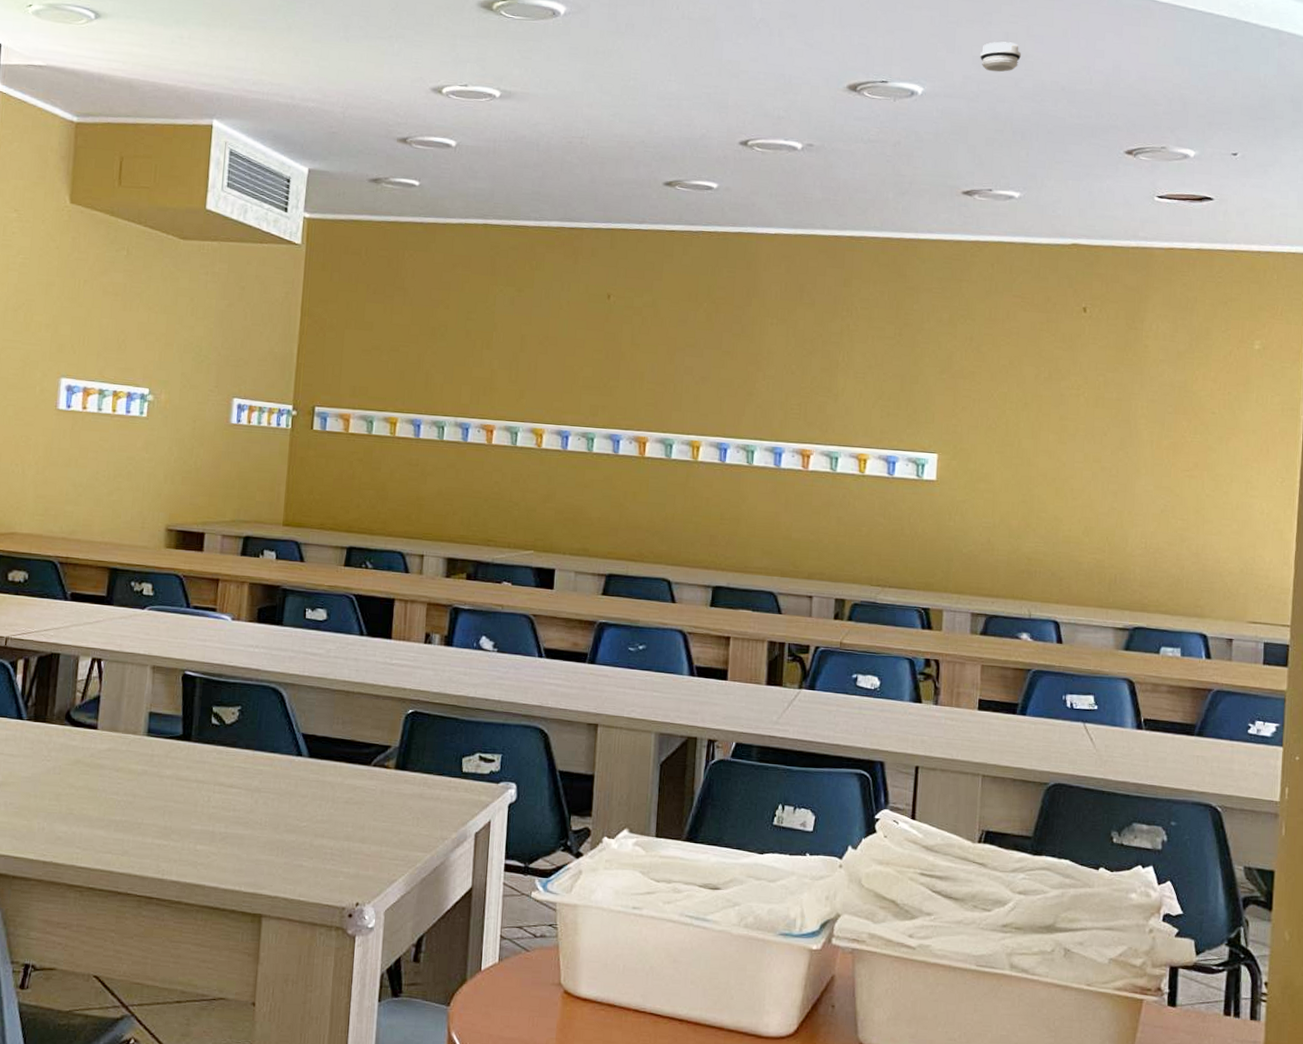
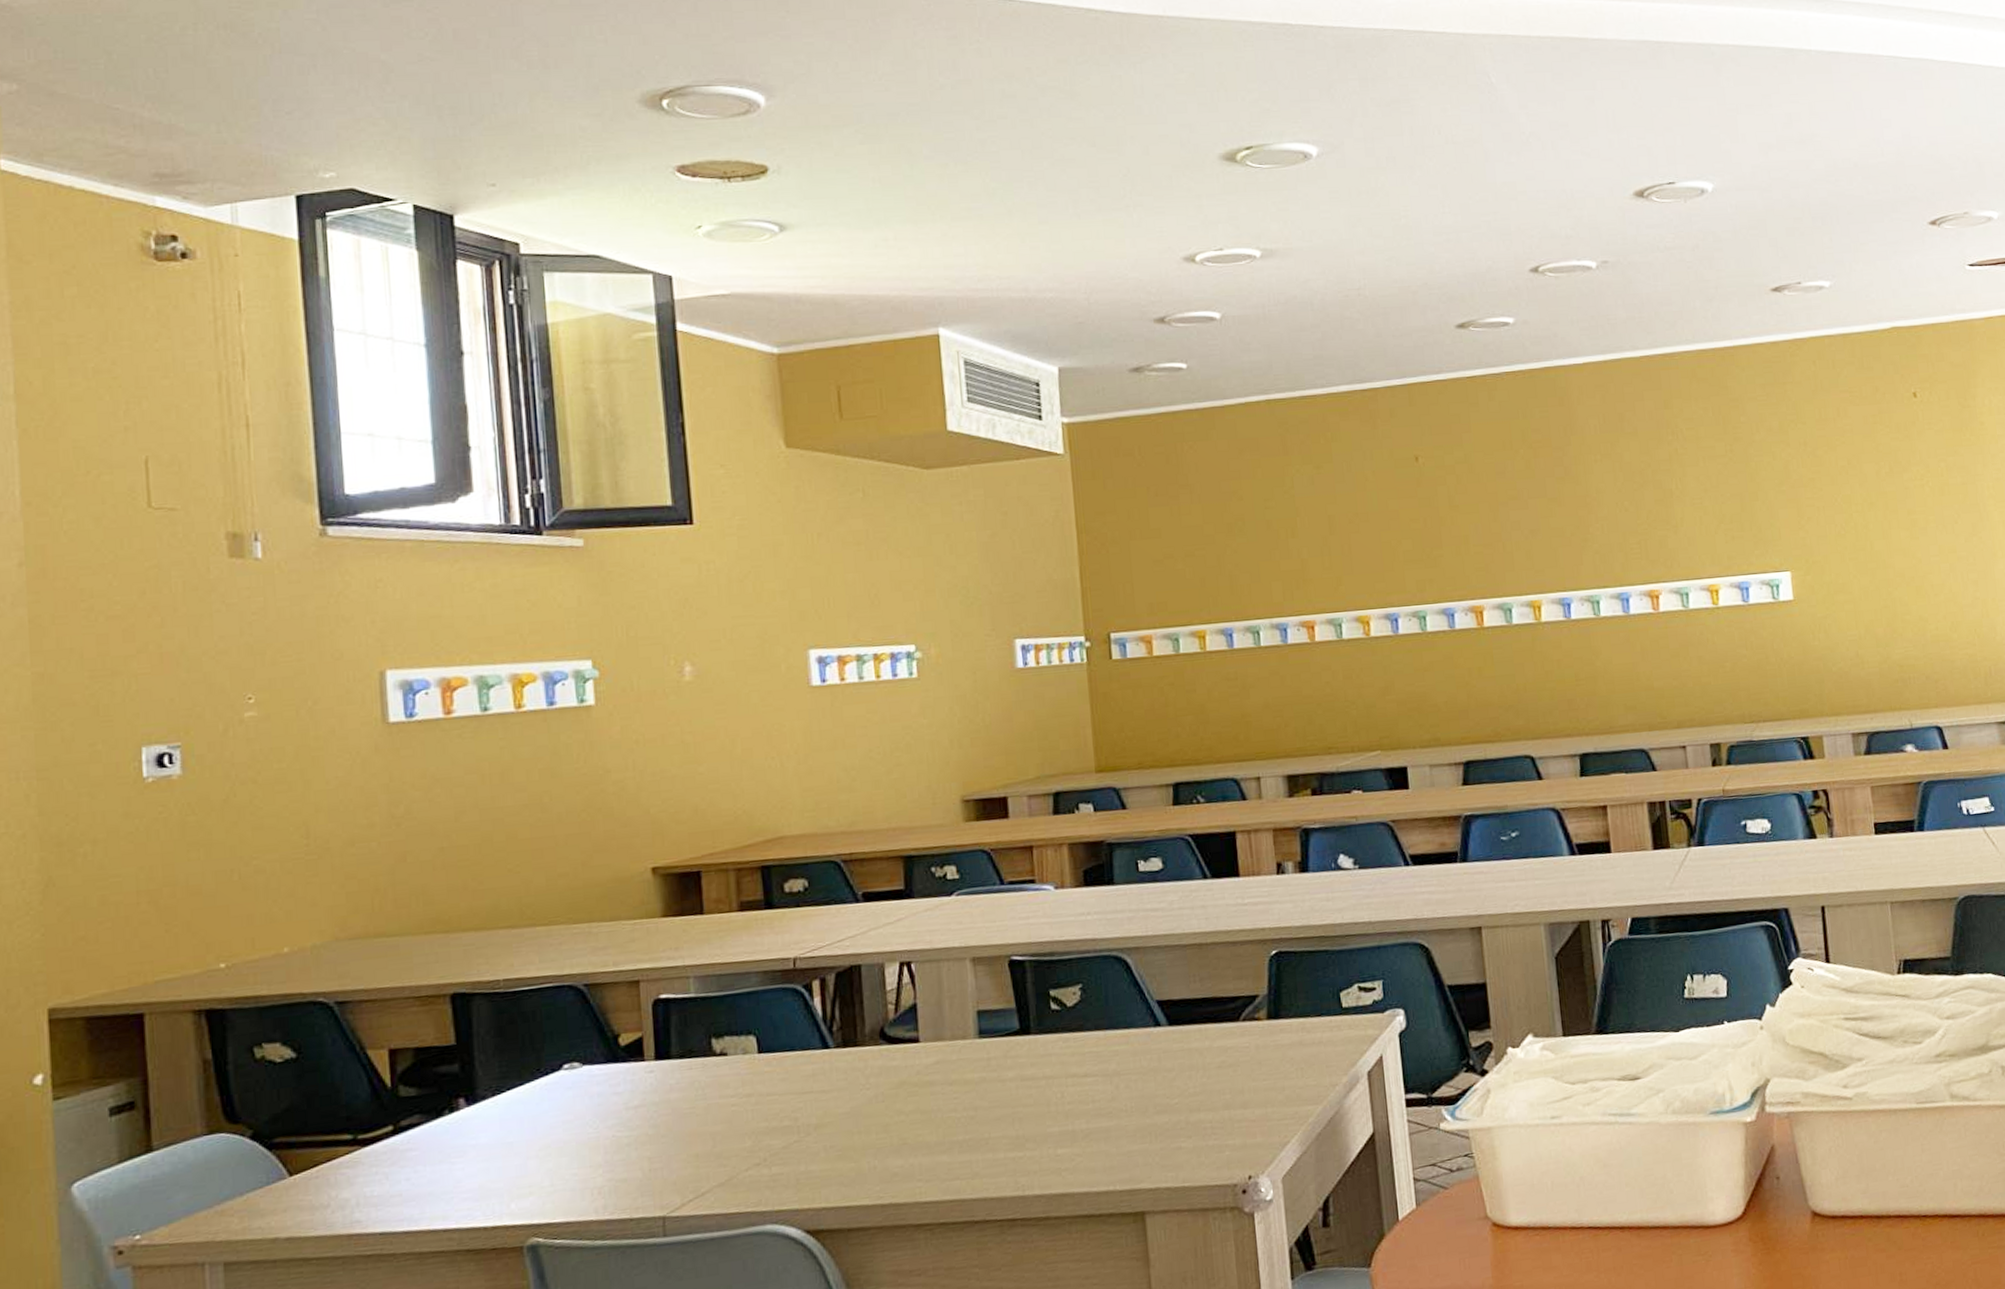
smoke detector: present [980,41,1021,72] -> none [1765,123,1808,157]

